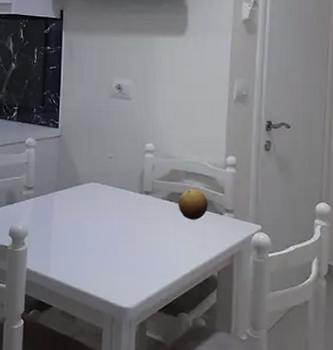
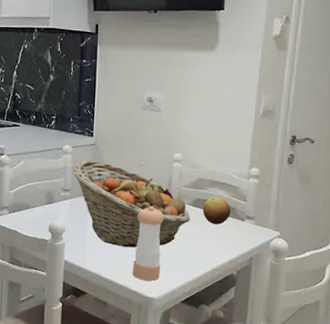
fruit basket: none [36,155,166,250] -> present [73,161,191,248]
pepper shaker: none [104,203,137,288] -> present [133,206,164,281]

